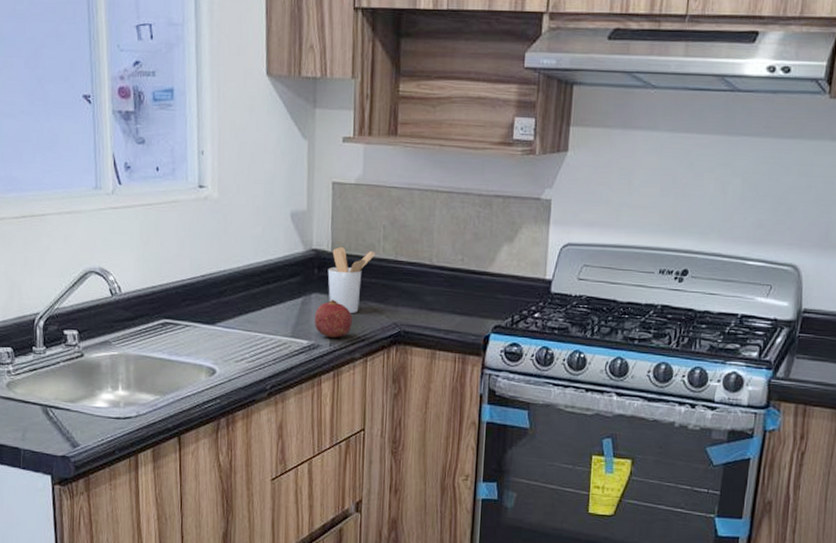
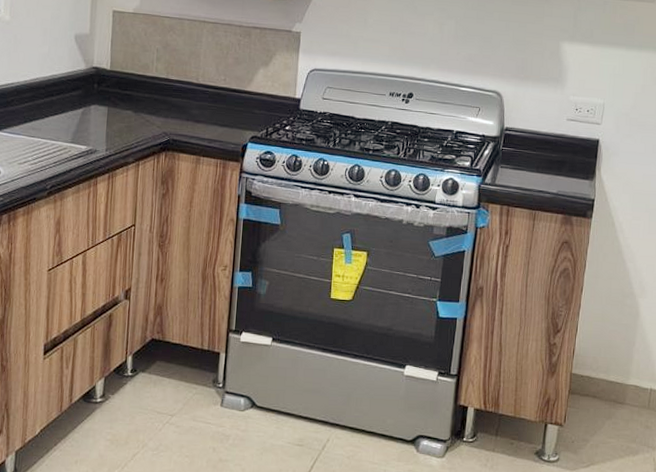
fruit: present [314,299,352,338] -> none [92,110,127,144]
utensil holder: present [327,247,376,314] -> none [106,66,149,124]

